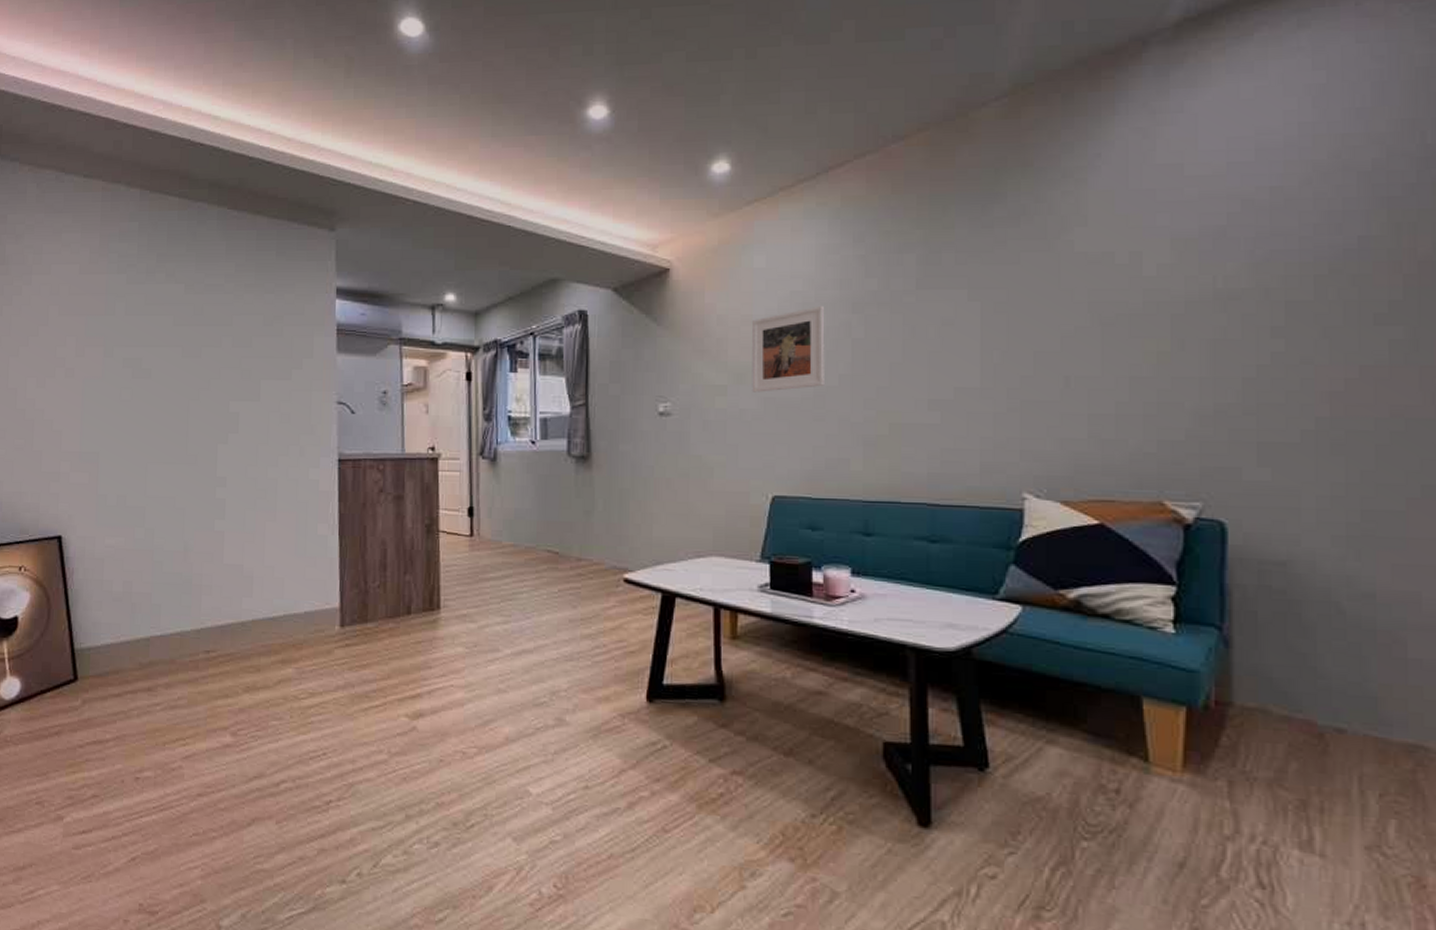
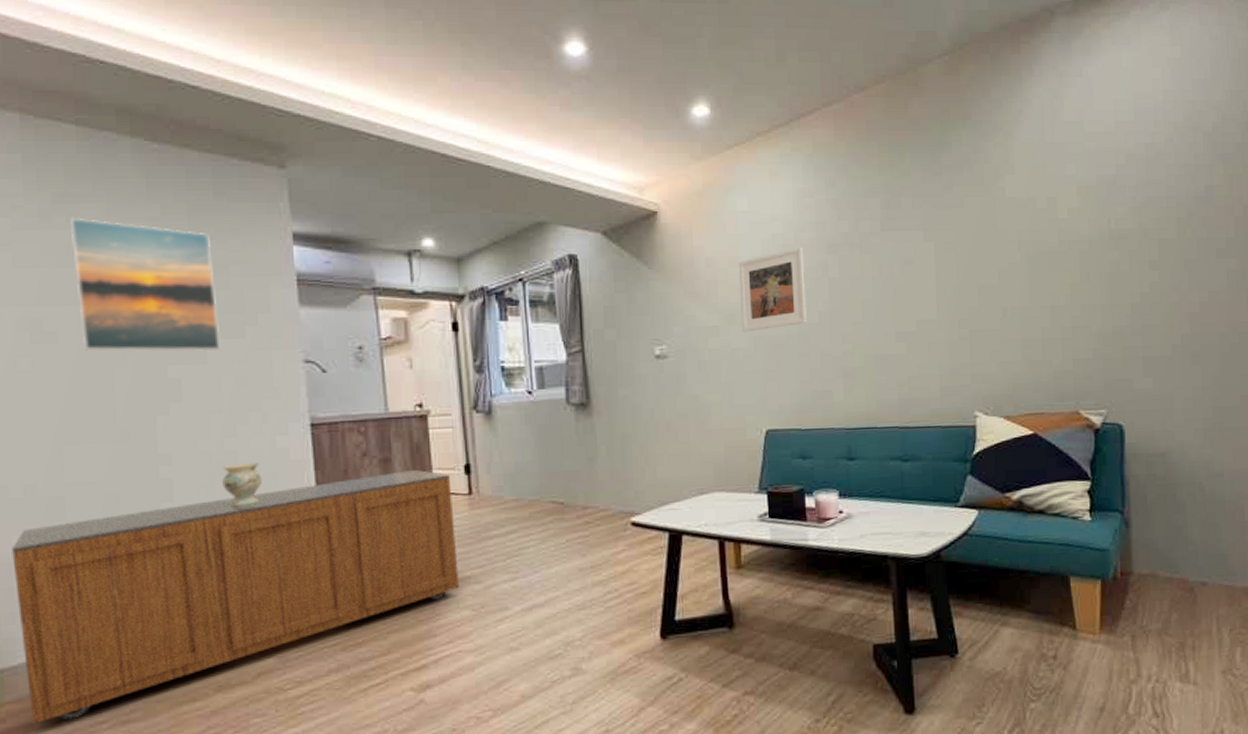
sideboard: none [104,508,456,699] -> present [12,469,459,724]
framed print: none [167,274,272,390] -> present [69,217,221,352]
vase: none [264,490,295,529] -> present [222,463,262,507]

